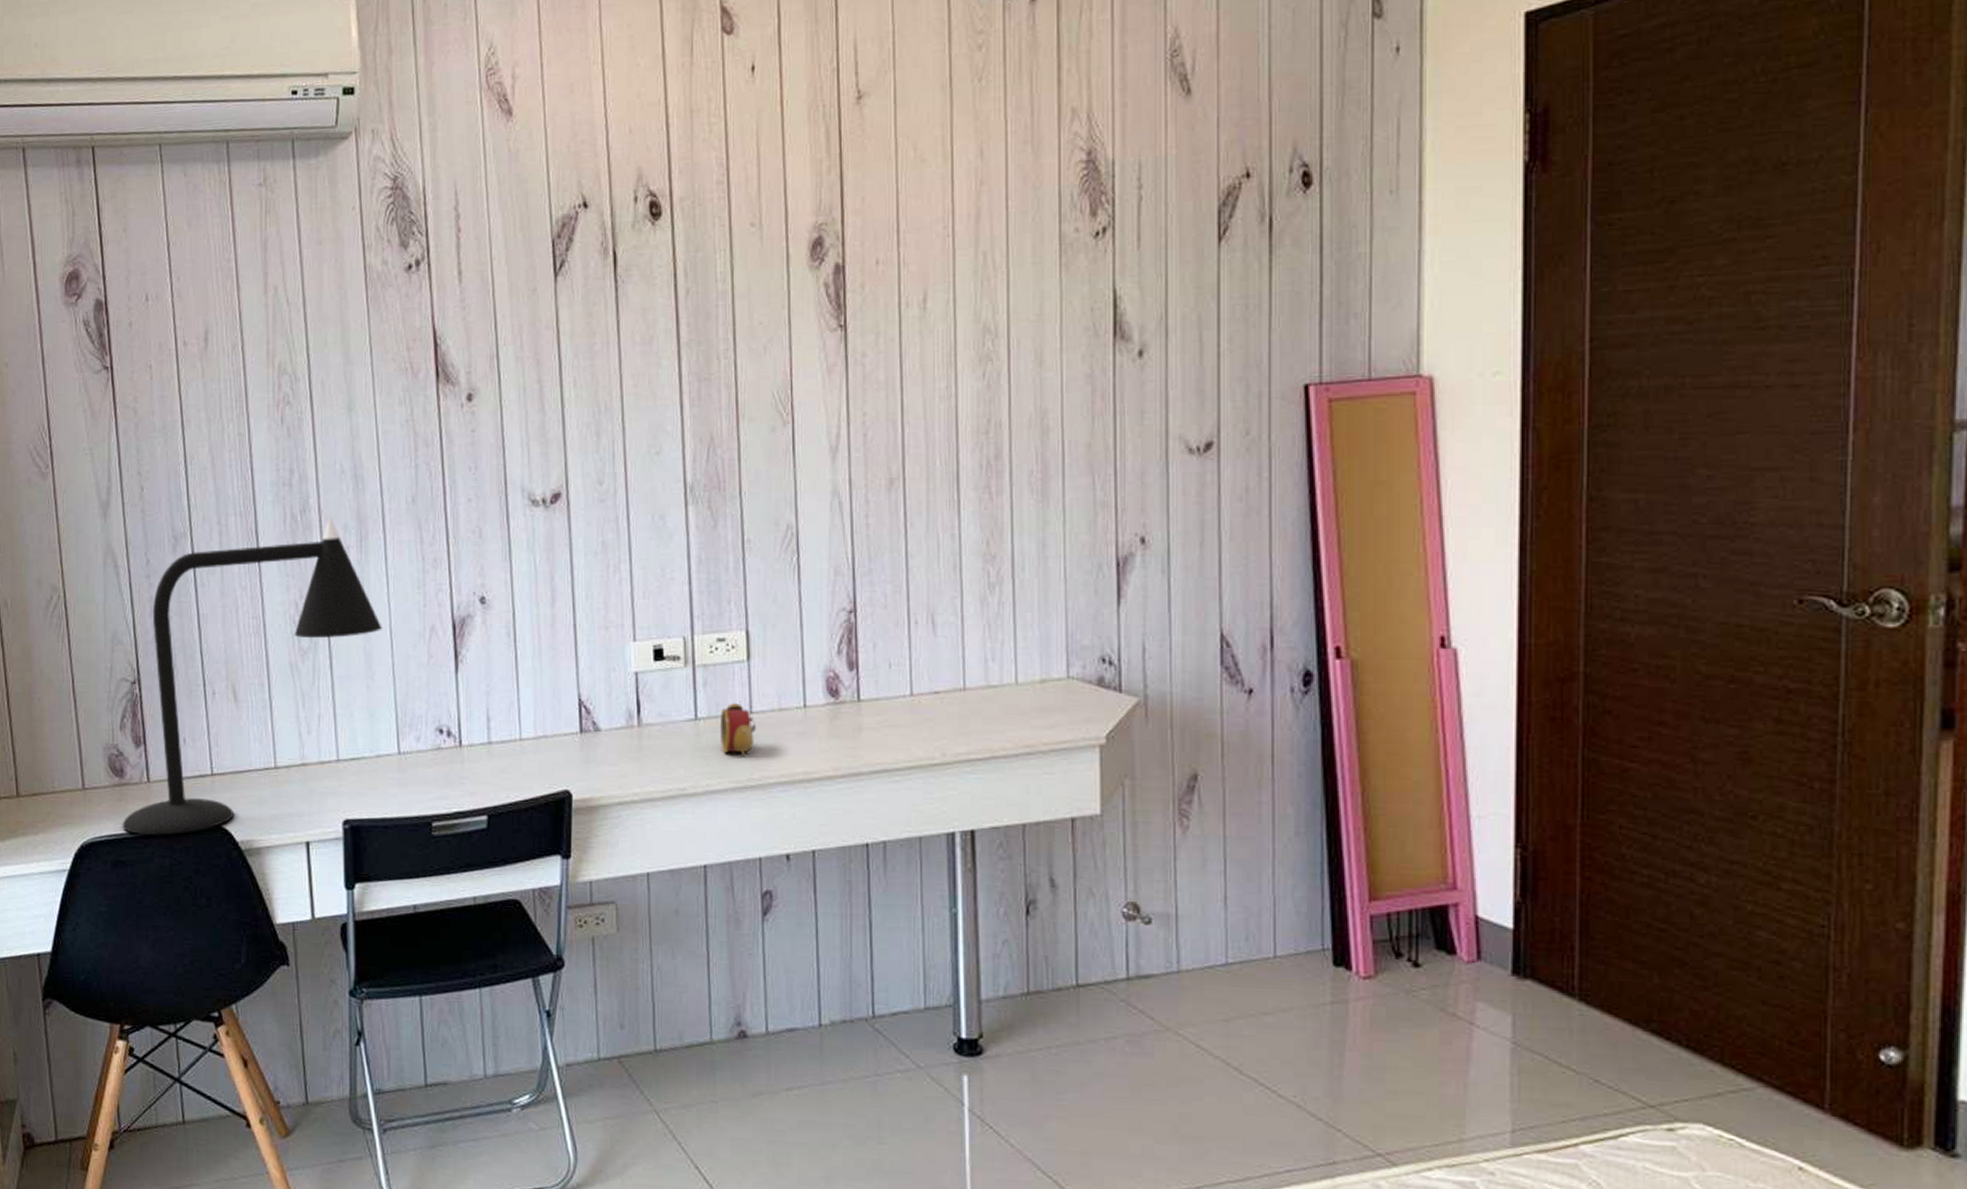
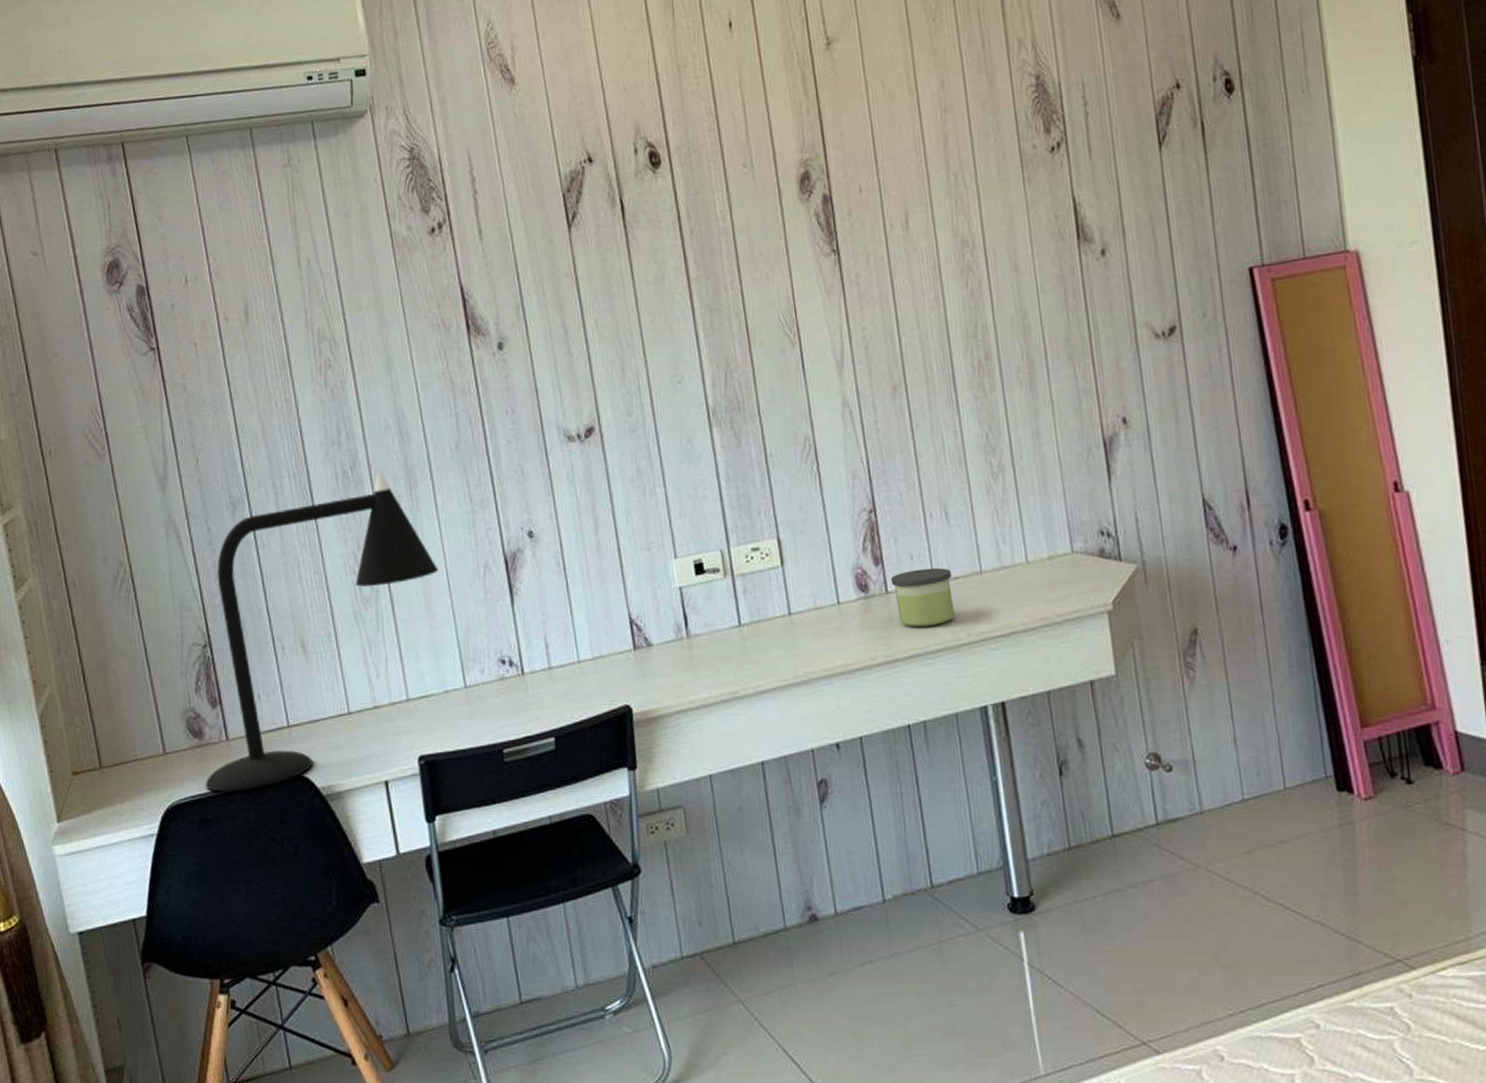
alarm clock: present [719,702,756,756] -> none [762,606,796,655]
candle: none [864,679,931,741] -> present [890,567,955,627]

